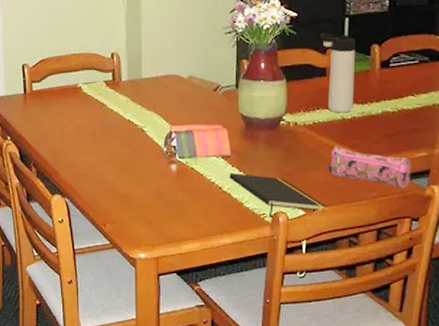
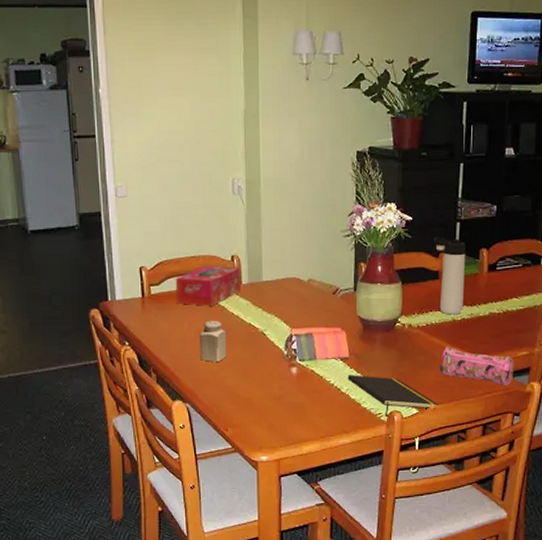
tissue box: none [56,62,120,102] -> present [175,265,241,306]
salt shaker: none [79,116,106,157] -> present [200,320,227,362]

